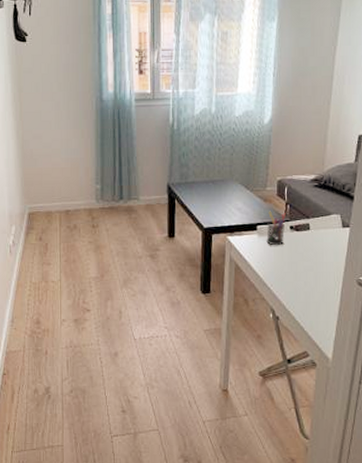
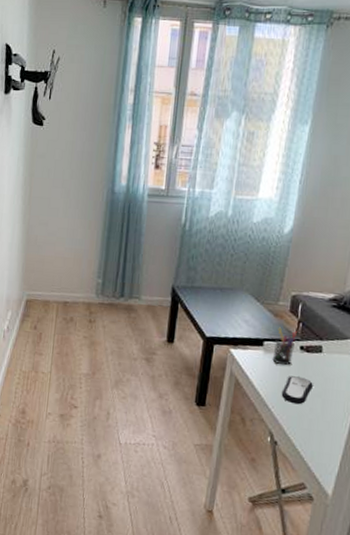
remote control: none [278,255,305,280] -> present [281,376,313,405]

